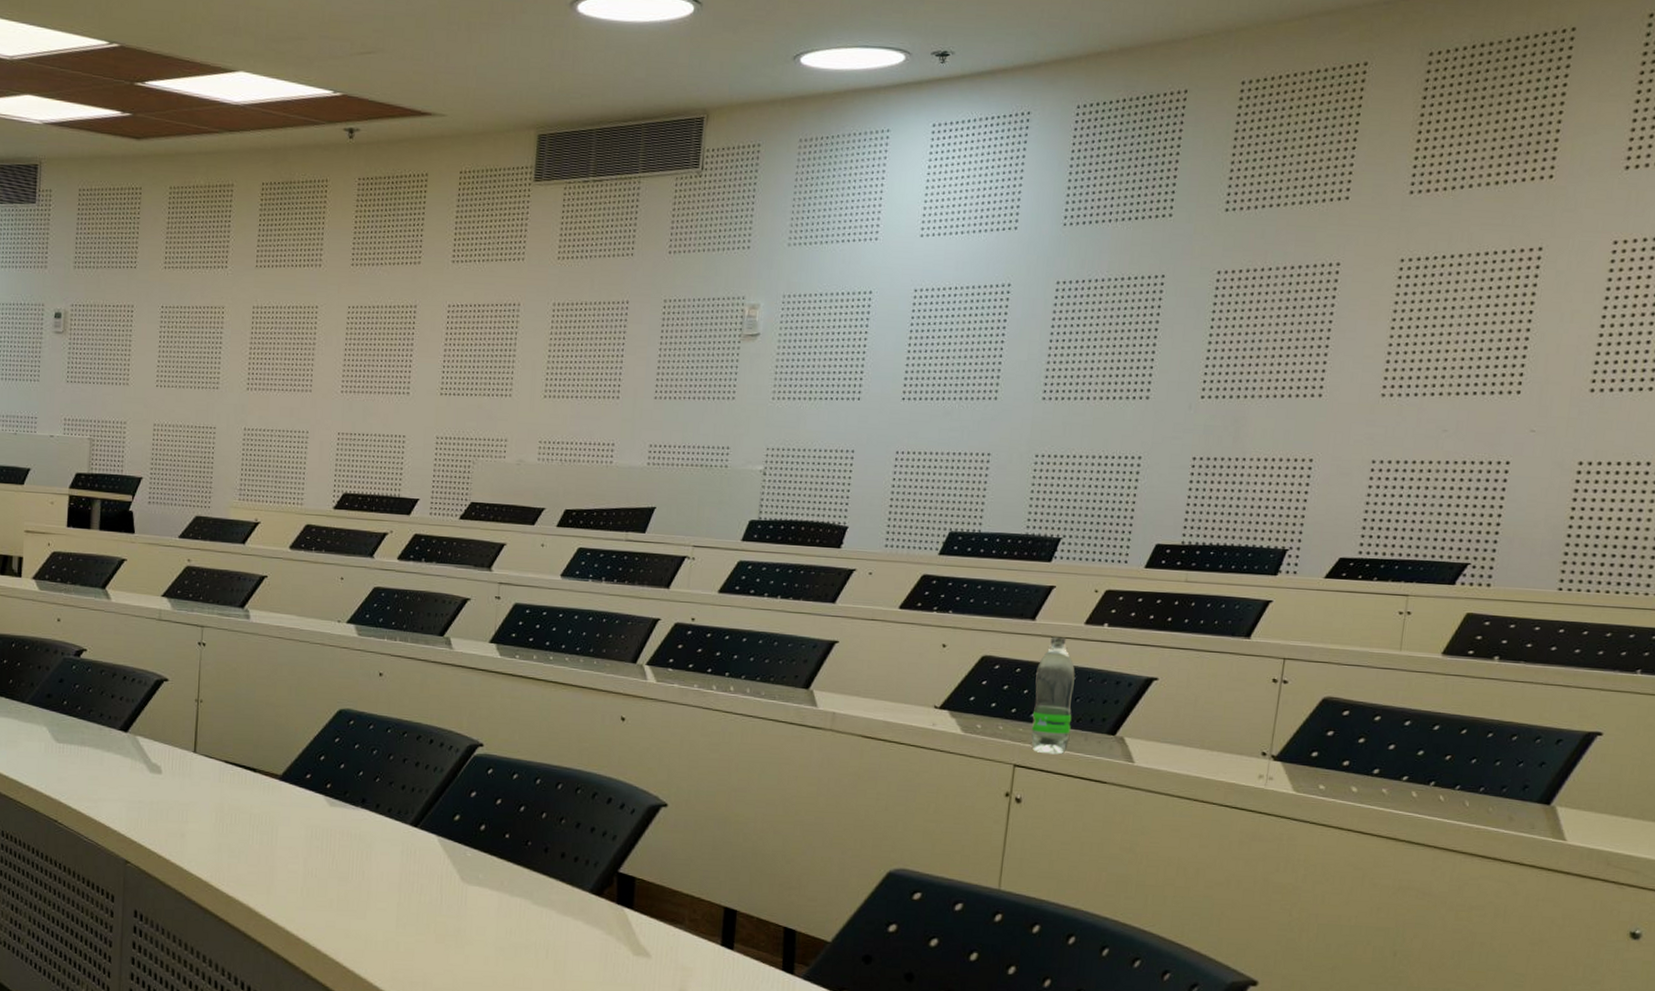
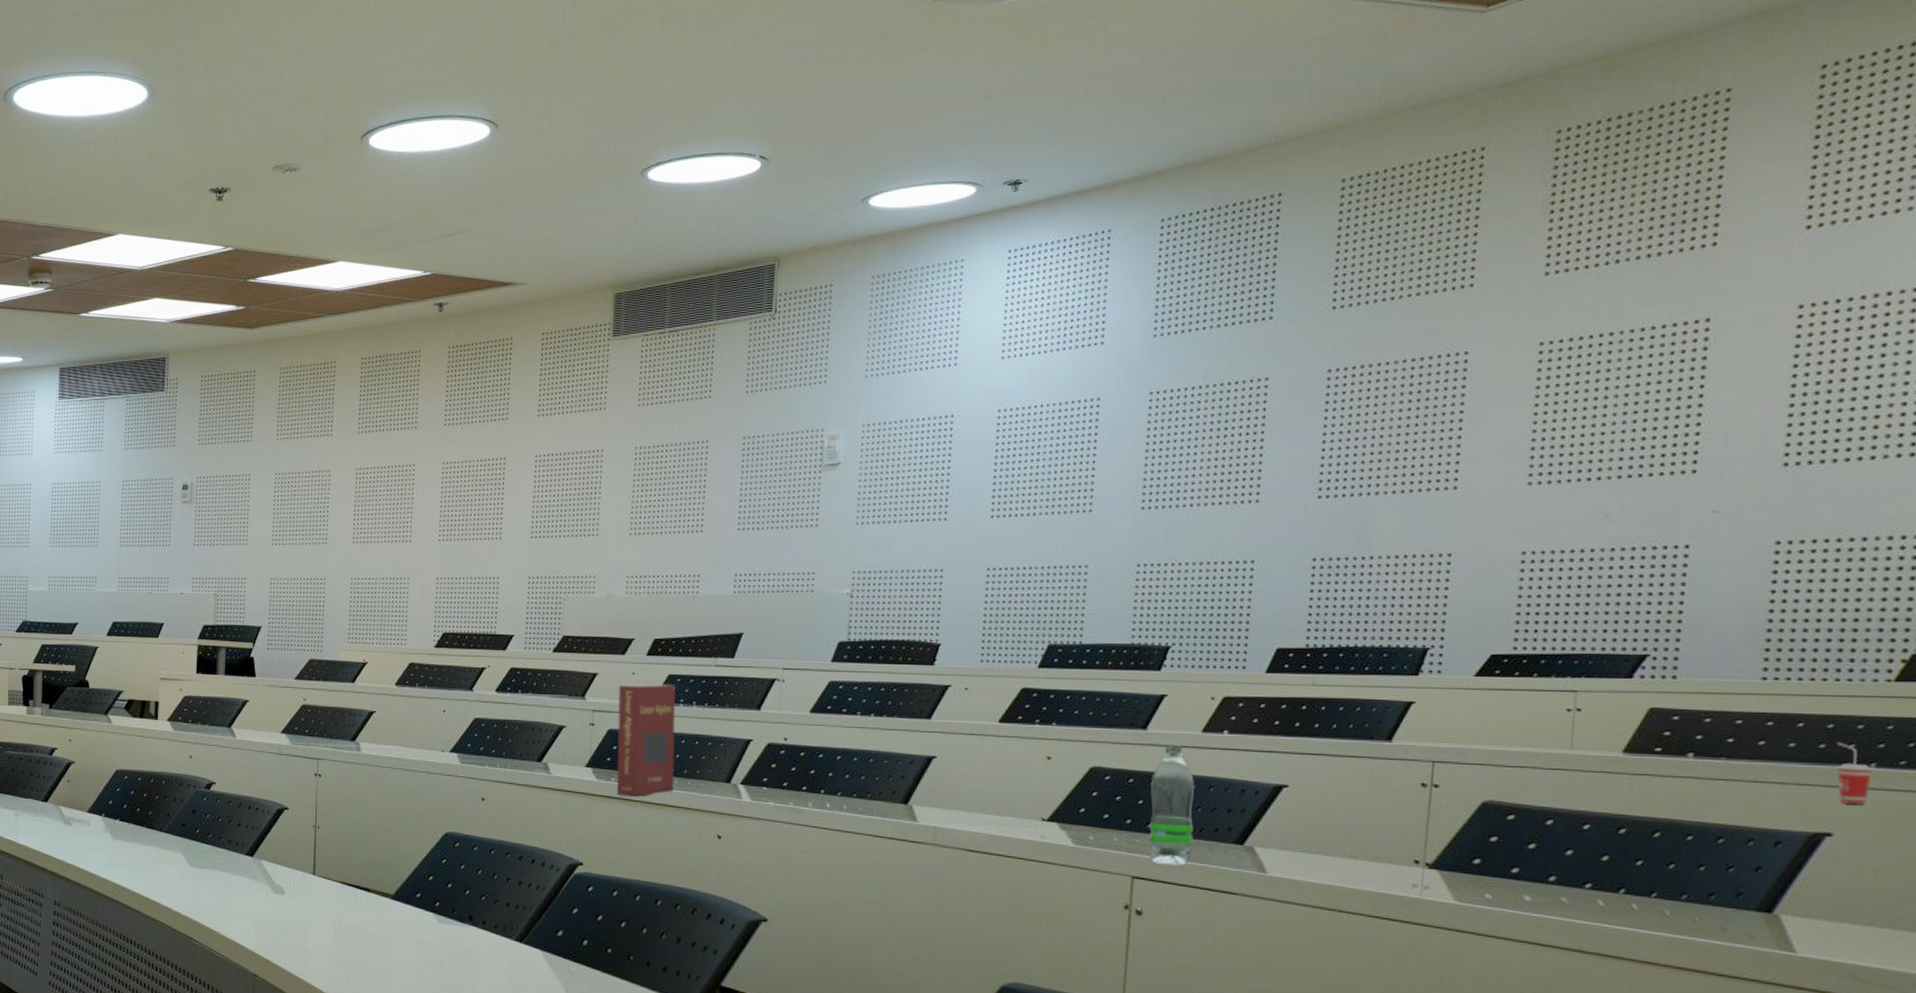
book: none [521,557,585,676] -> present [616,684,676,797]
beverage cup: none [1609,649,1639,706] -> present [1836,742,1874,804]

